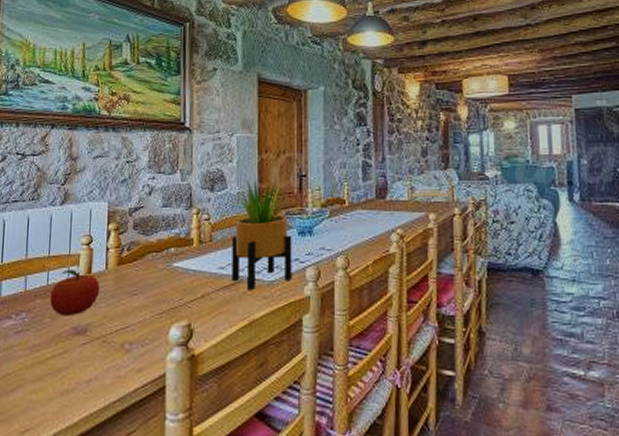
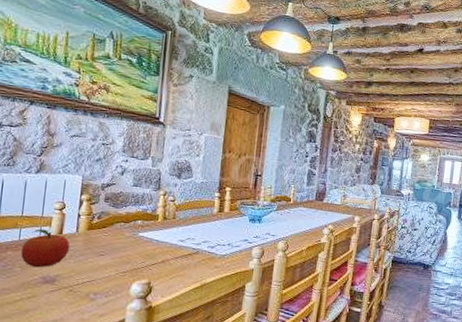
potted plant: present [232,179,292,290] -> none [189,173,244,260]

